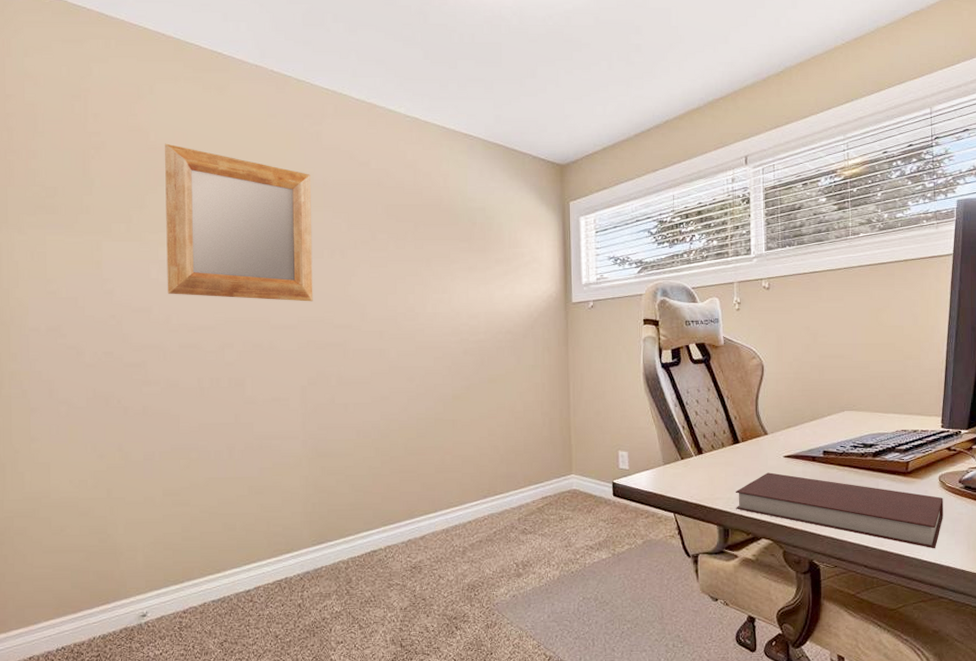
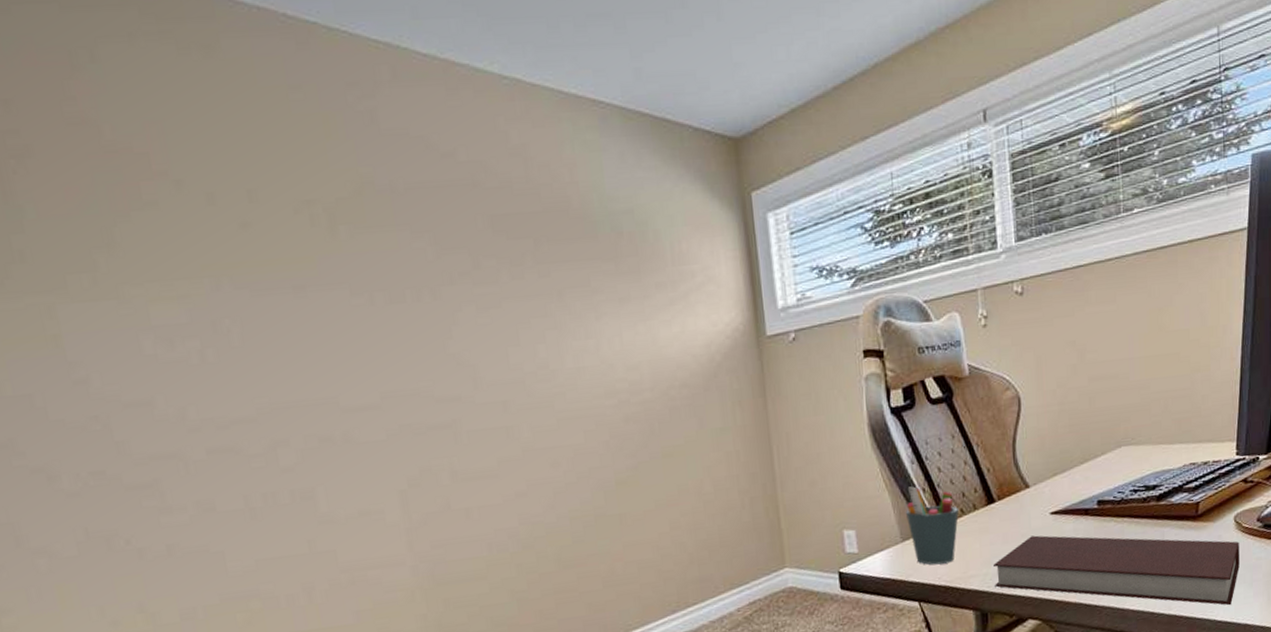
mirror: present [165,143,313,302] -> none [130,141,400,377]
pen holder: none [668,424,710,486] -> present [906,486,959,565]

